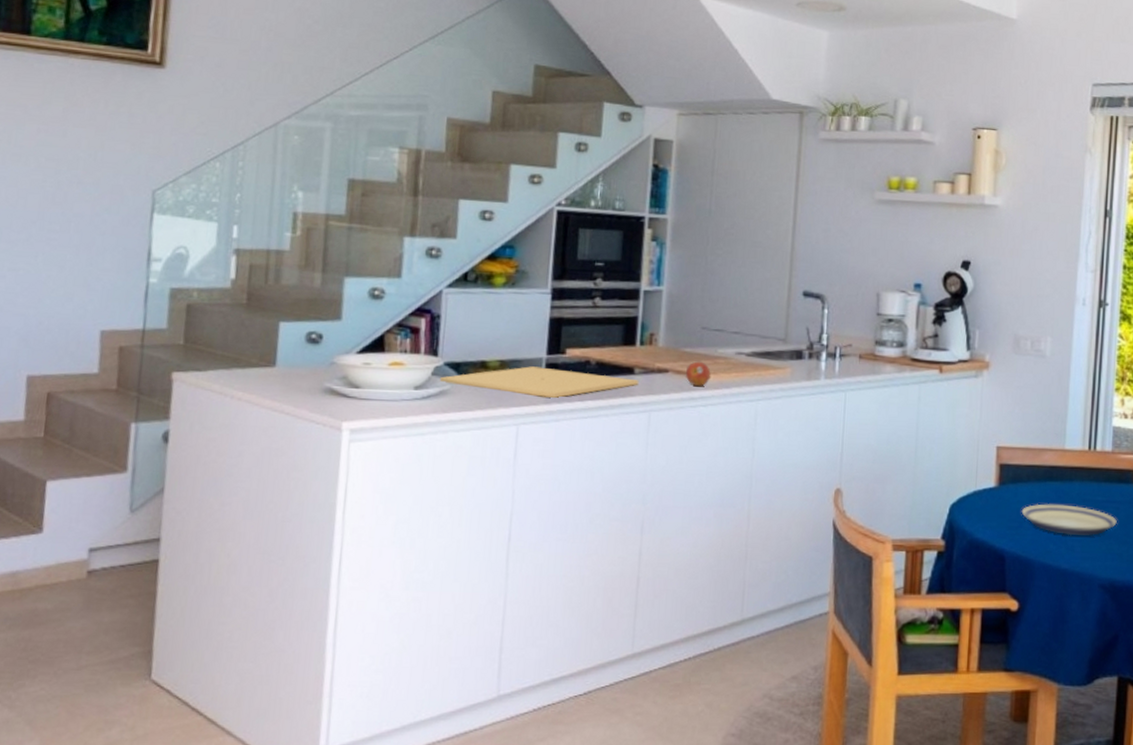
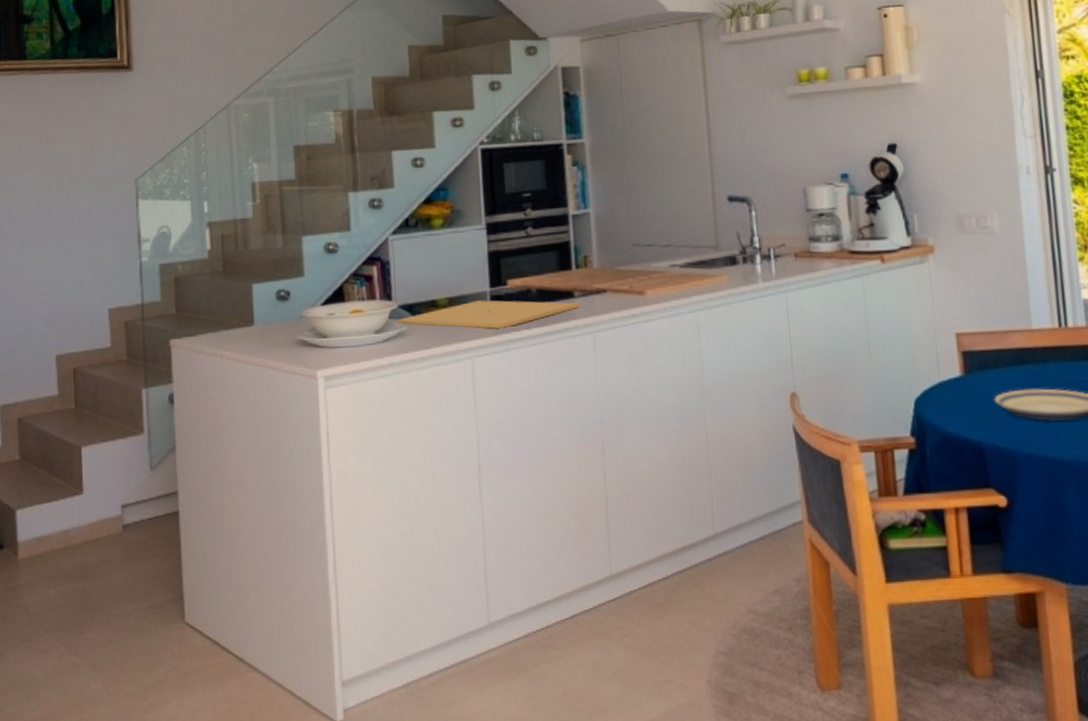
fruit: present [686,361,711,387] -> none [624,278,648,304]

